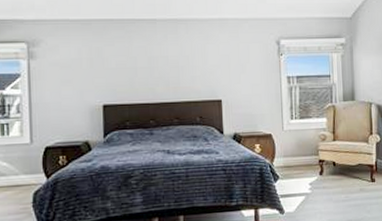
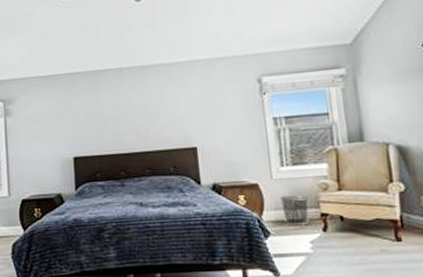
waste bin: none [289,144,310,171] -> present [281,195,310,226]

